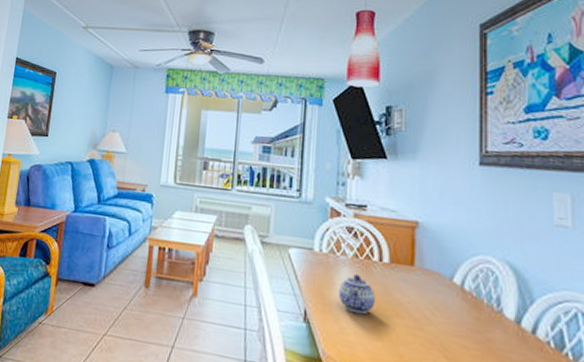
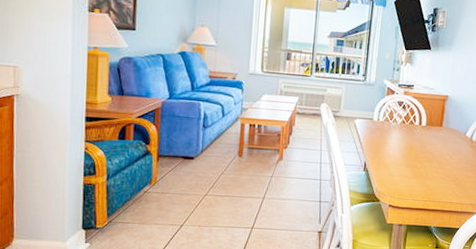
teapot: present [338,274,376,314] -> none [389,135,415,162]

